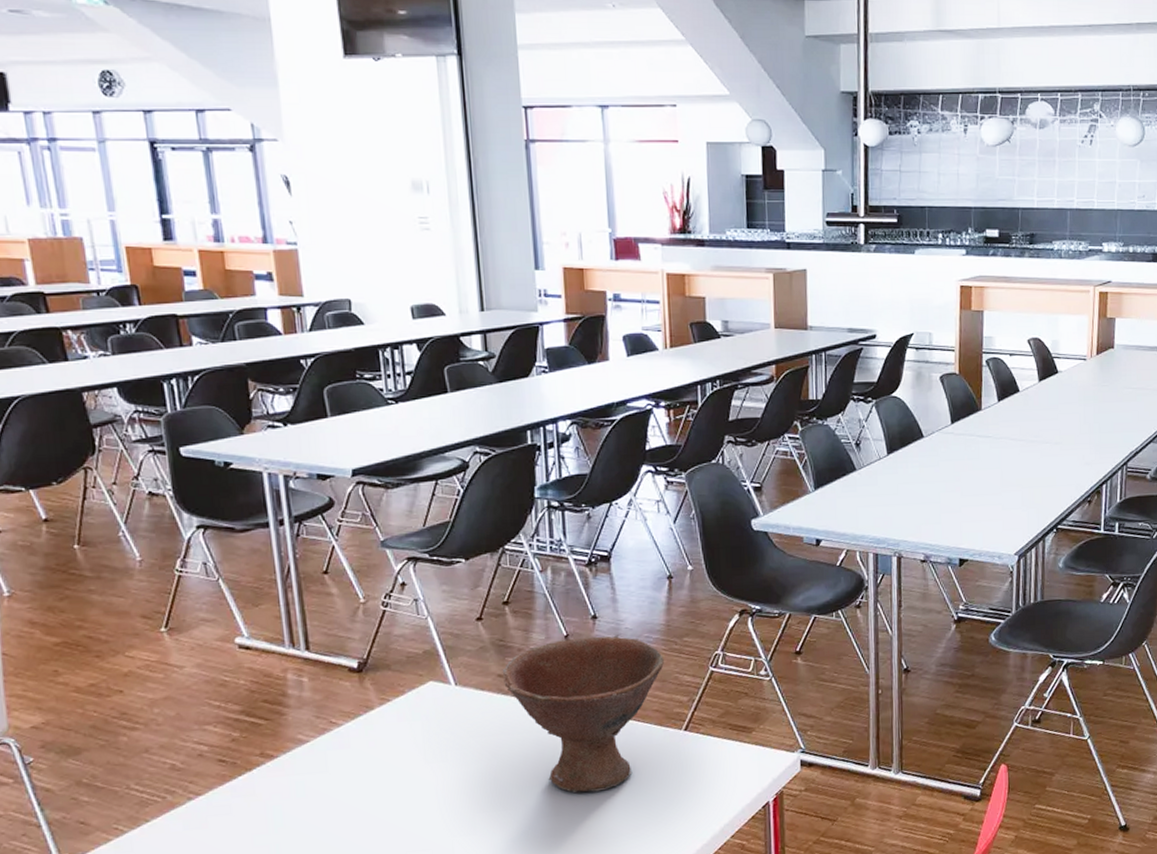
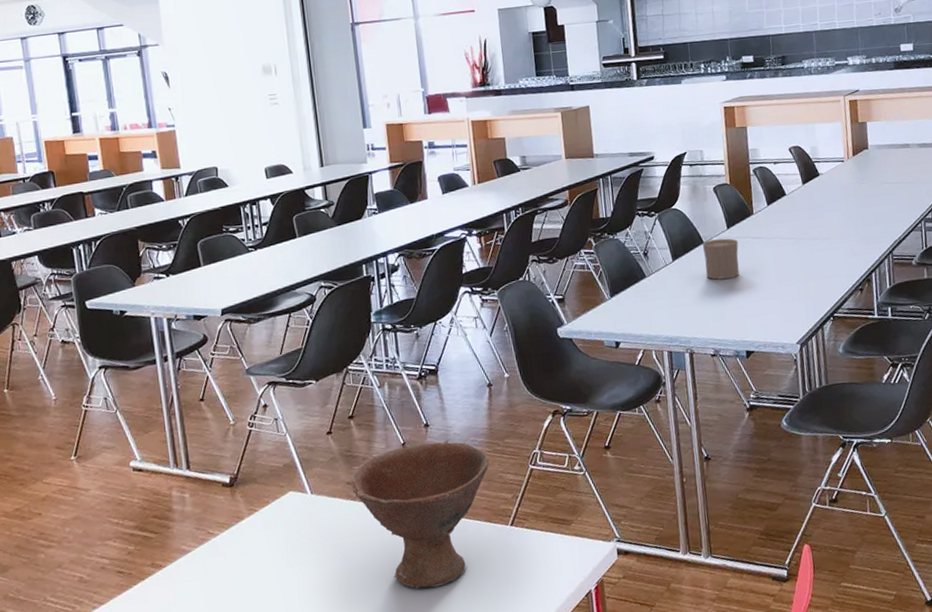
cup: none [921,434,962,479] -> present [702,238,740,280]

